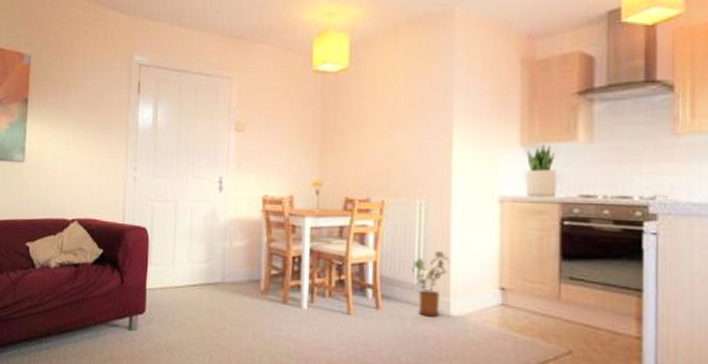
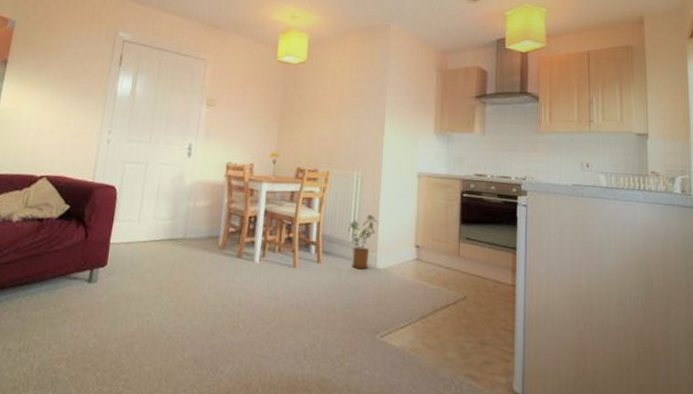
planter: present [525,145,557,199] -> none [436,134,460,175]

